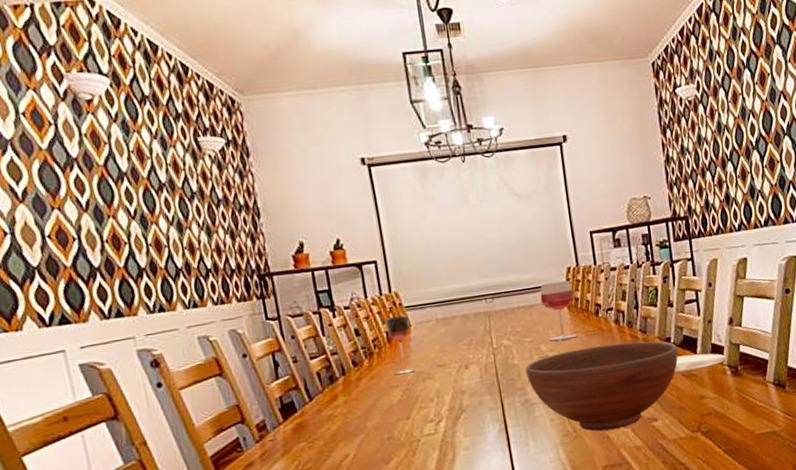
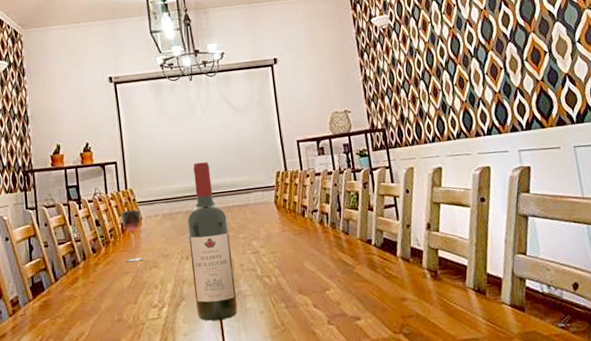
wine bottle: none [465,258,526,433] -> present [187,162,238,321]
bowl: present [526,341,678,431] -> none [239,242,379,327]
wineglass: present [540,280,578,342] -> none [253,183,286,238]
plate: present [673,353,728,376] -> none [374,256,427,277]

